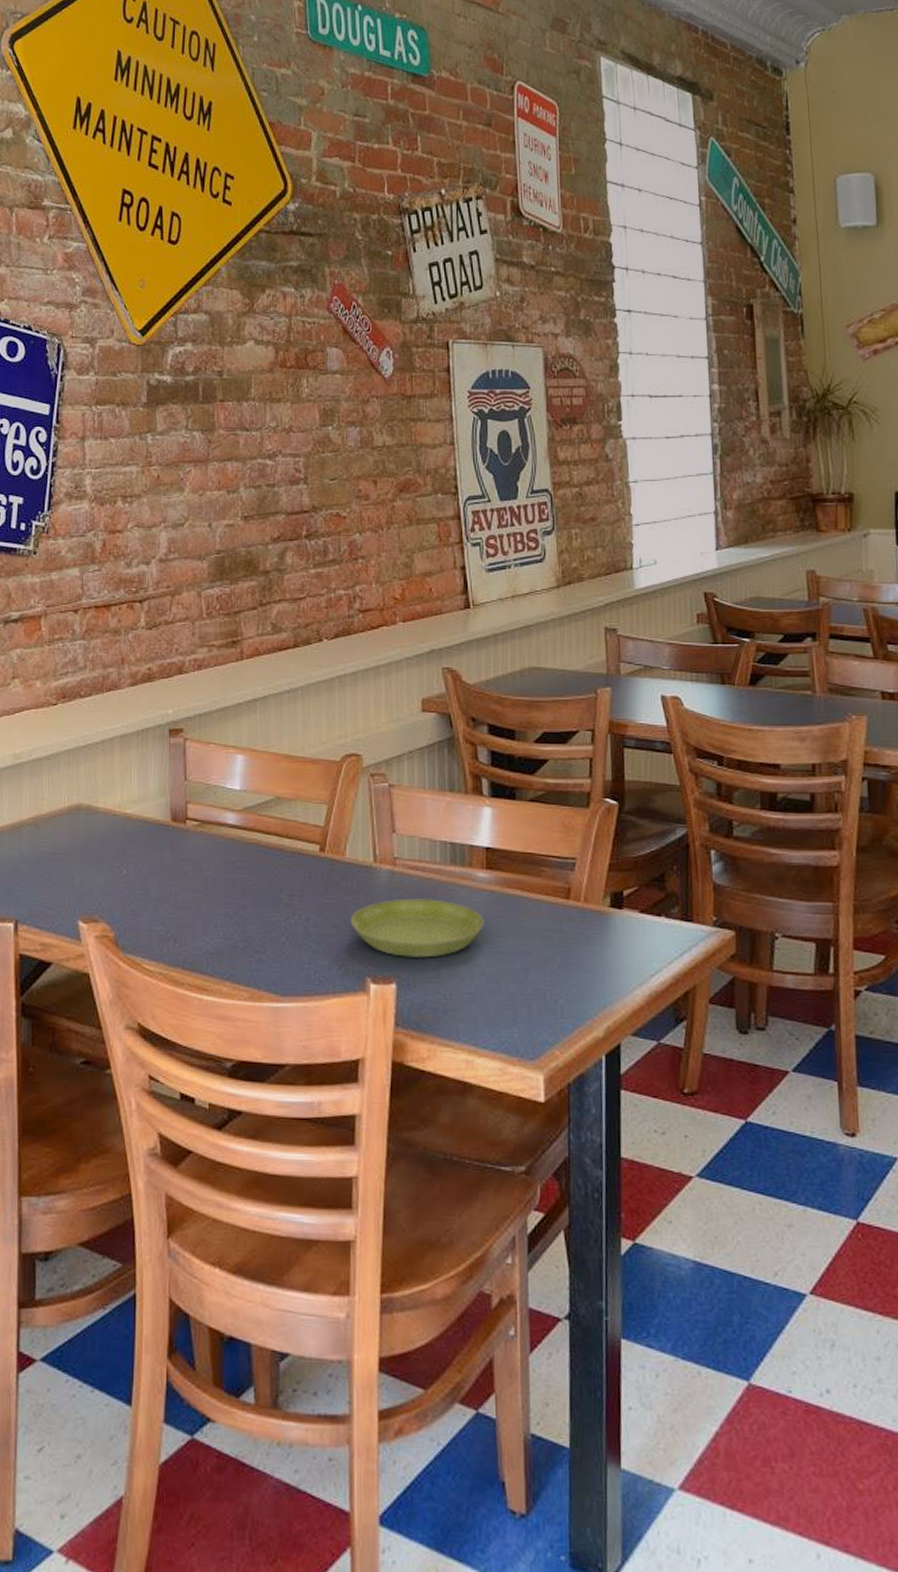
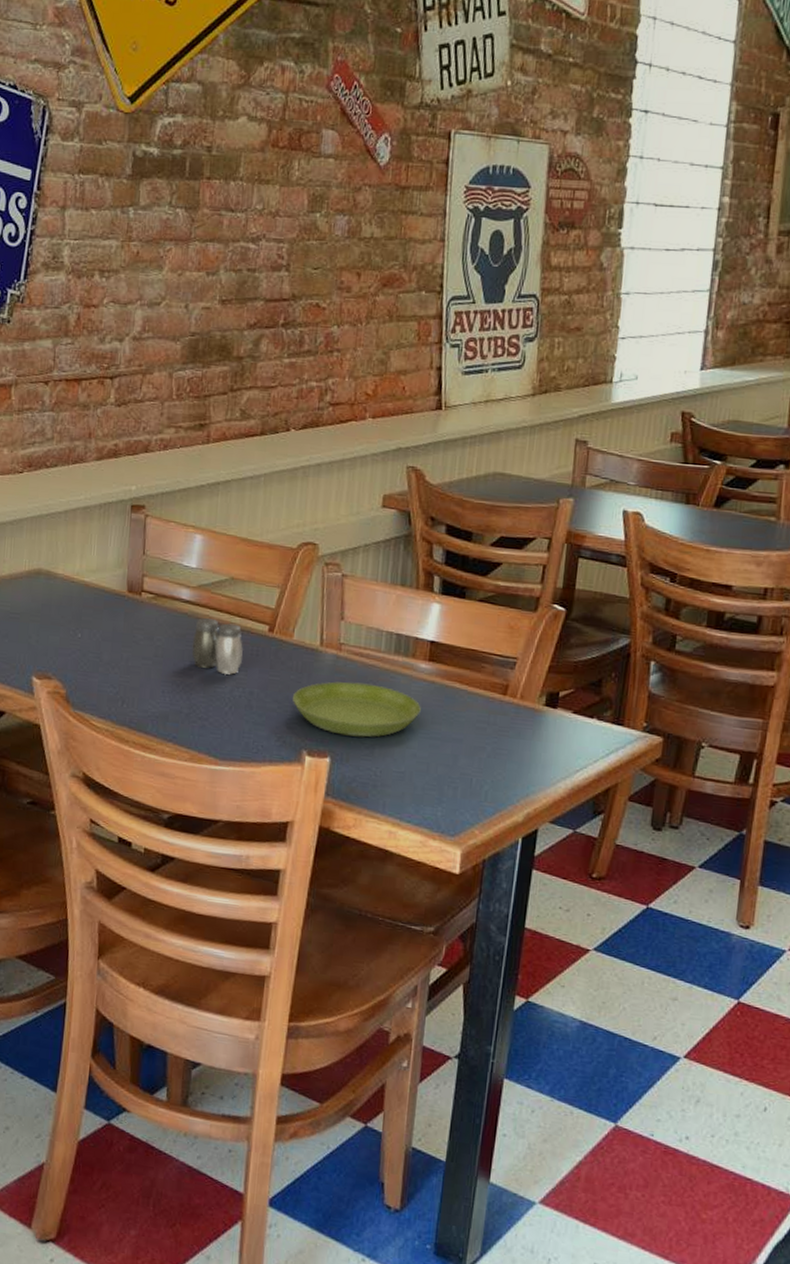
salt and pepper shaker: none [242,843,295,902] -> present [191,618,243,675]

